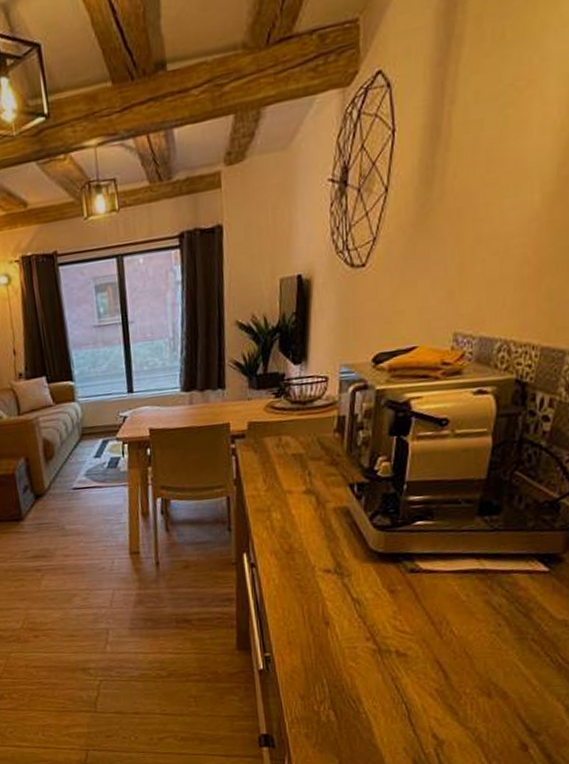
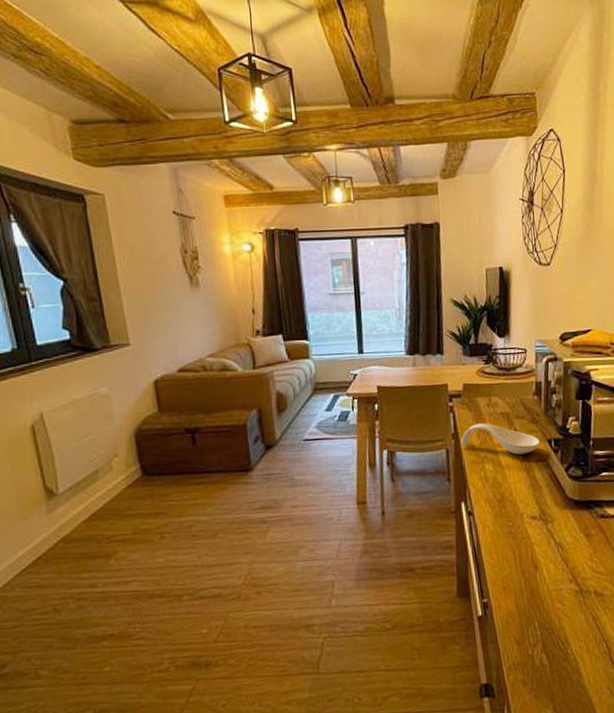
spoon rest: none [244,466,339,502] -> present [461,423,540,455]

